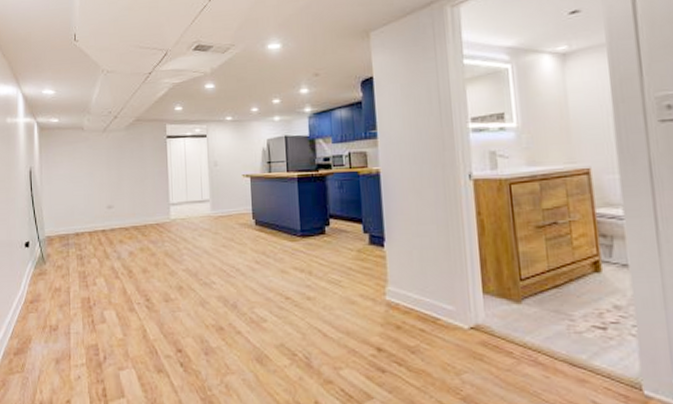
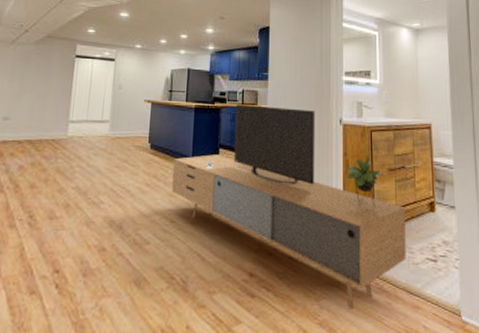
media console: none [280,167,566,384] -> present [171,104,406,310]

